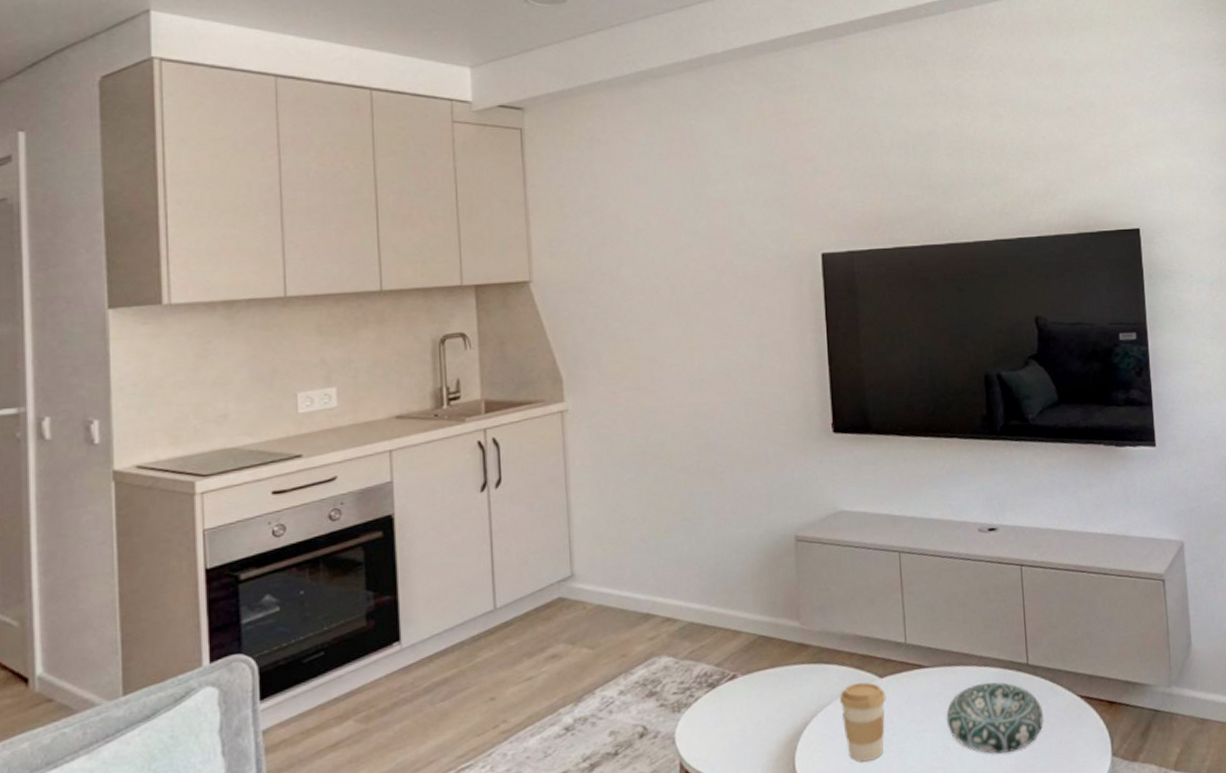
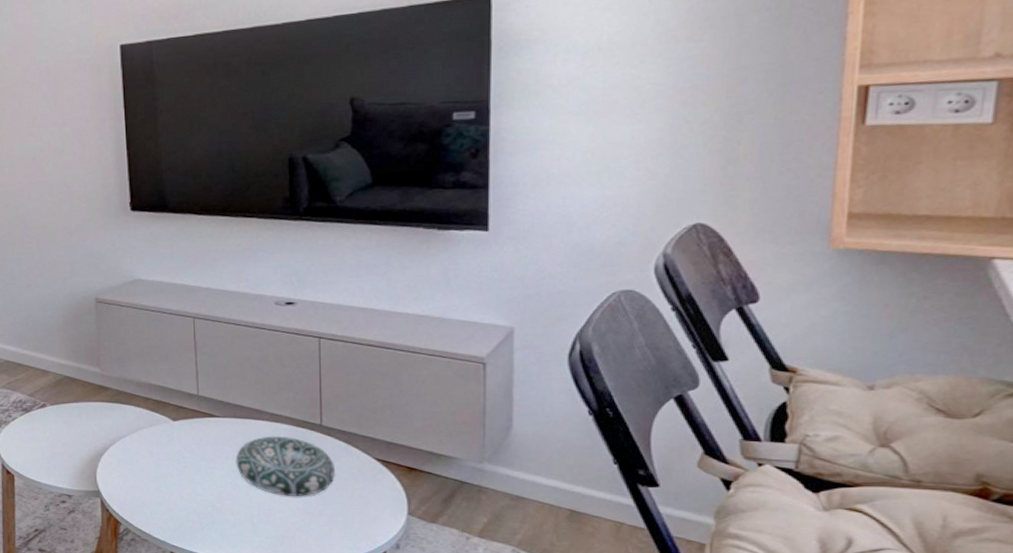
coffee cup: present [839,682,886,762] -> none [135,423,179,485]

